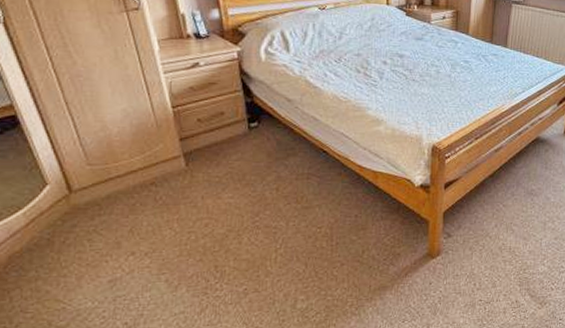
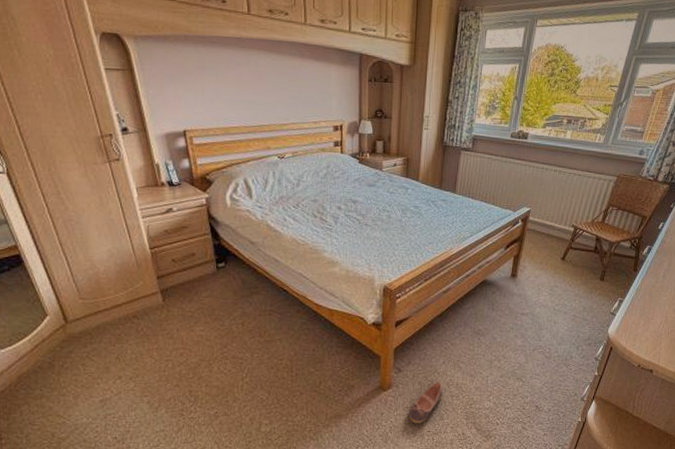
shoe: none [458,246,495,292] -> present [408,382,443,423]

